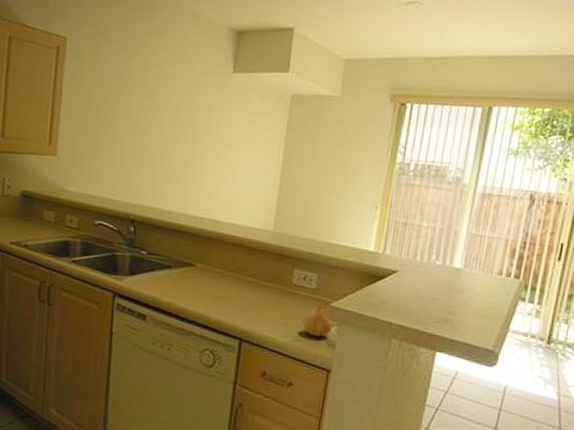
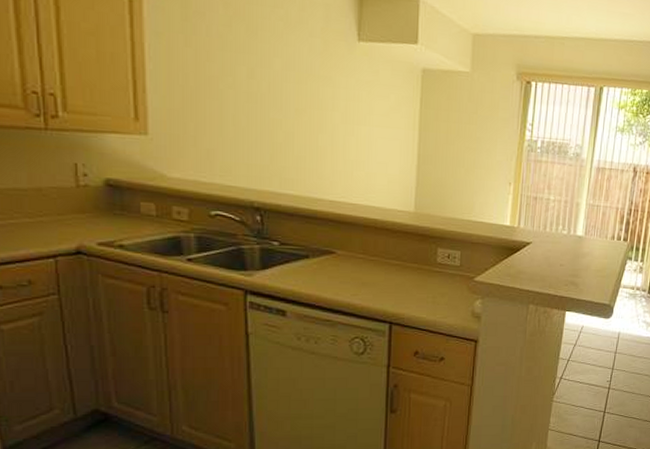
fruit: present [302,303,333,337] -> none [449,279,478,311]

